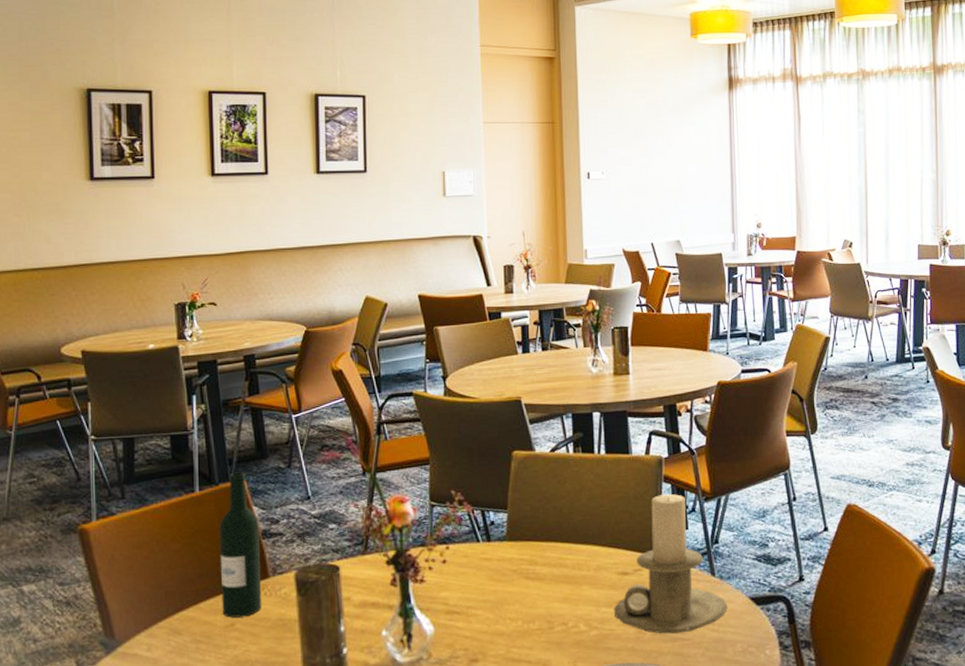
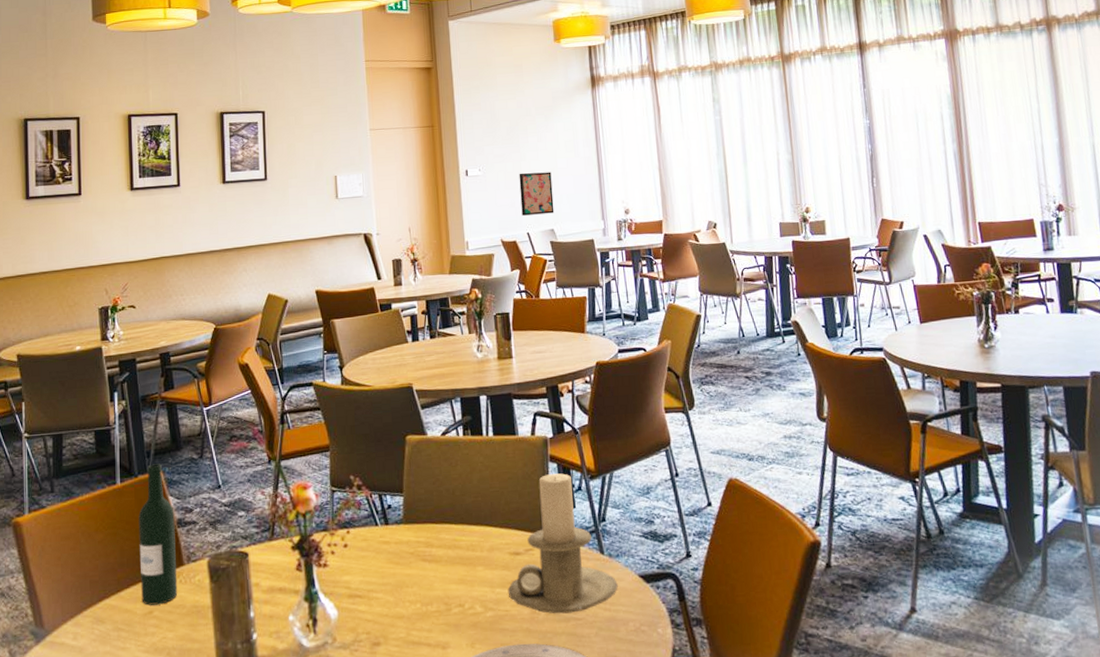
wall art: none [645,178,682,225] -> present [519,172,555,216]

